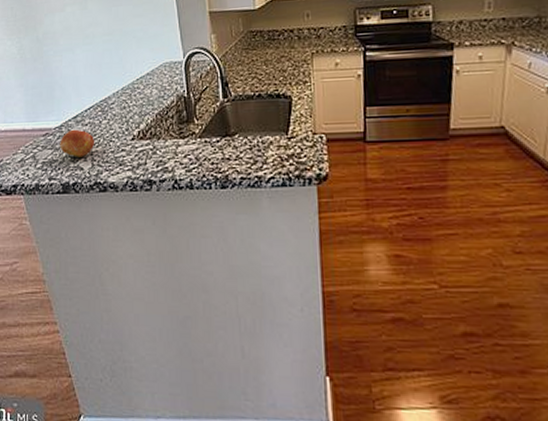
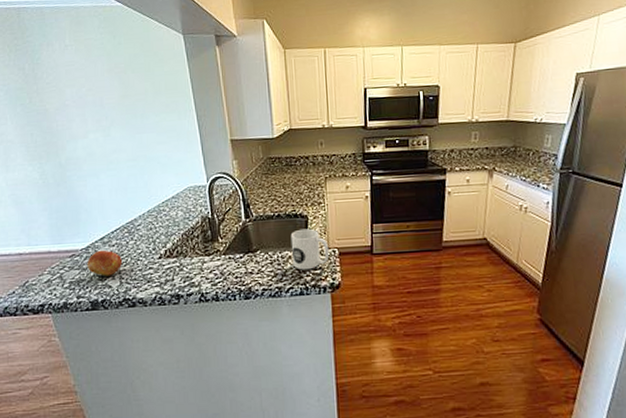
mug: none [272,110,316,158] -> present [290,228,330,270]

